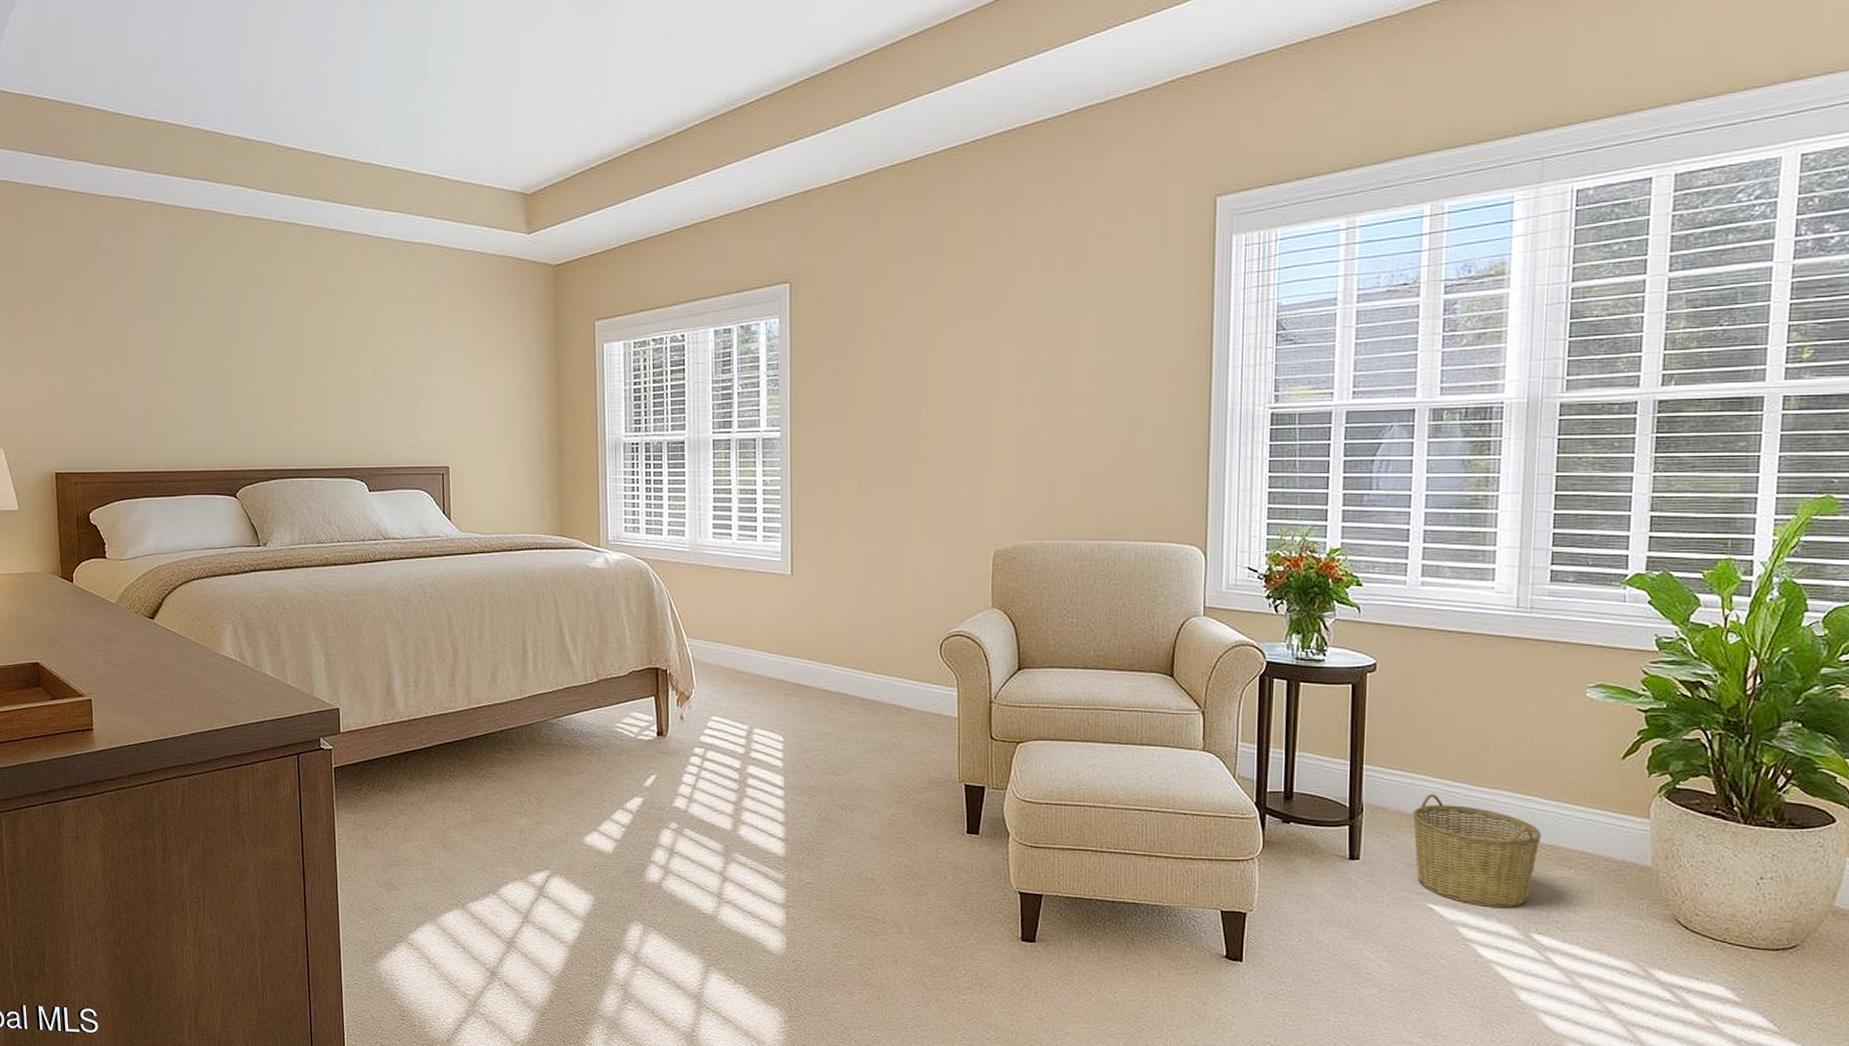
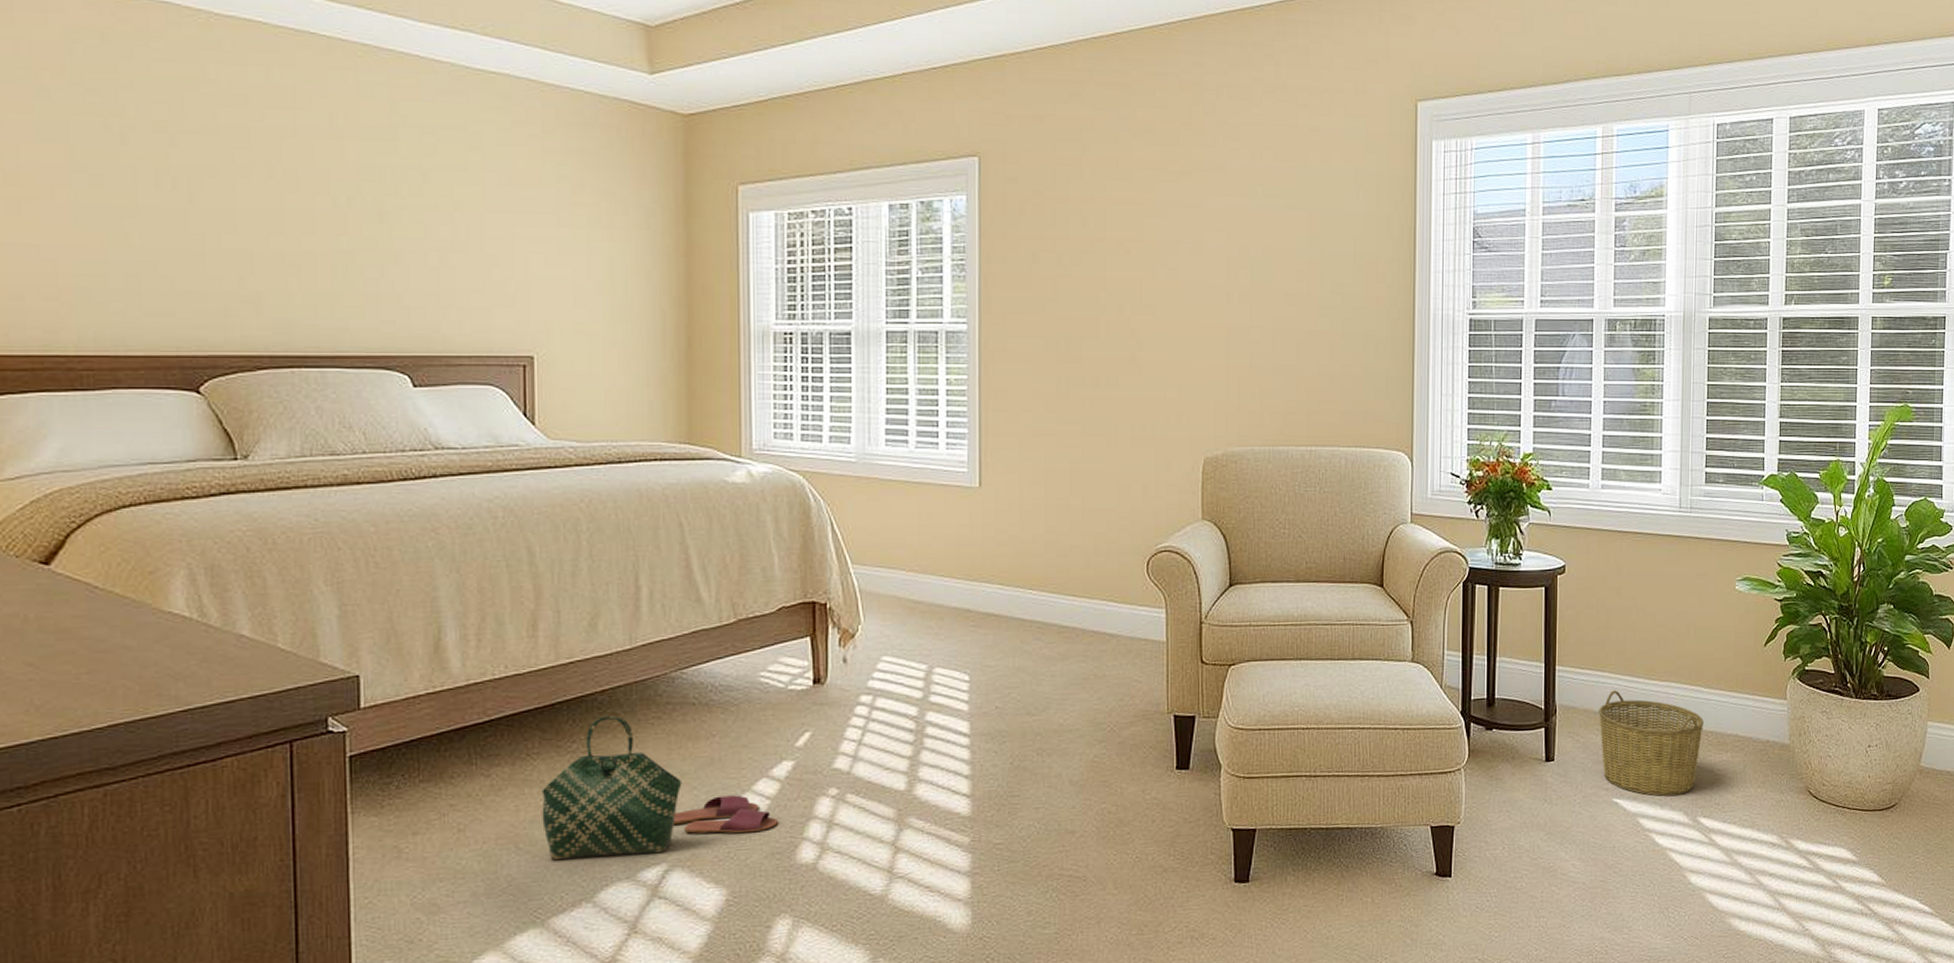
tote bag: none [460,751,560,862] -> present [541,716,682,861]
slippers: none [553,821,631,853] -> present [672,795,778,834]

